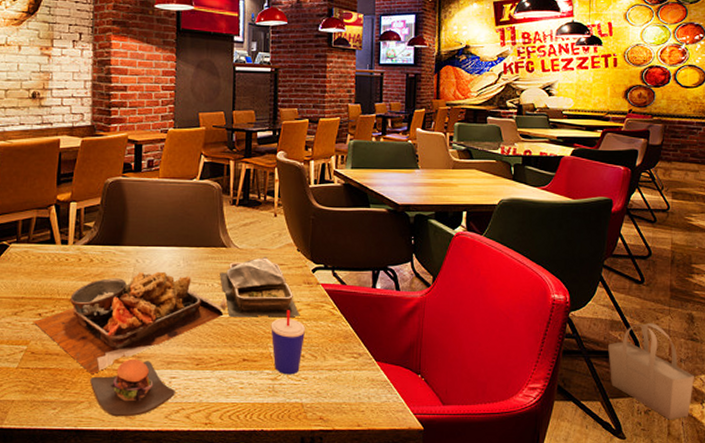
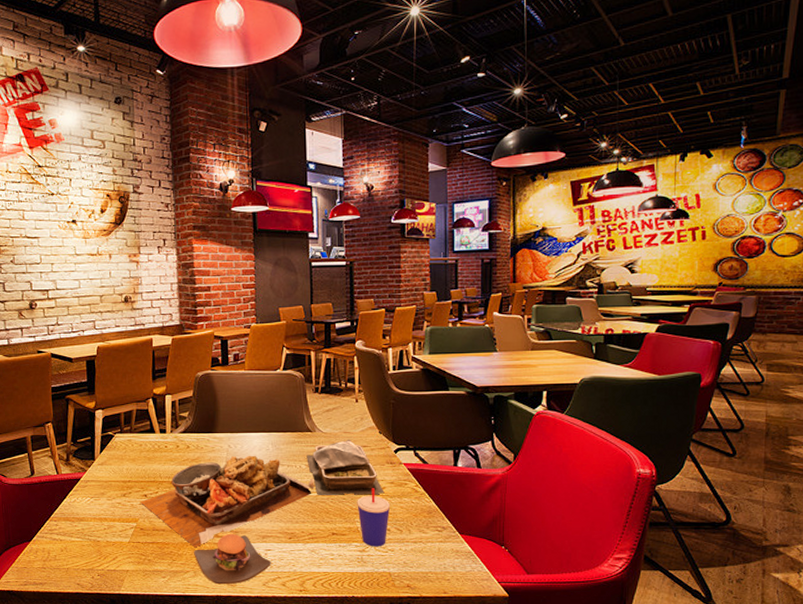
shopping bag: present [608,323,694,420] -> none [697,495,791,588]

